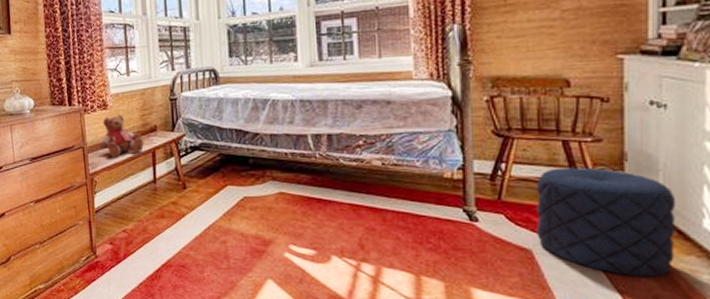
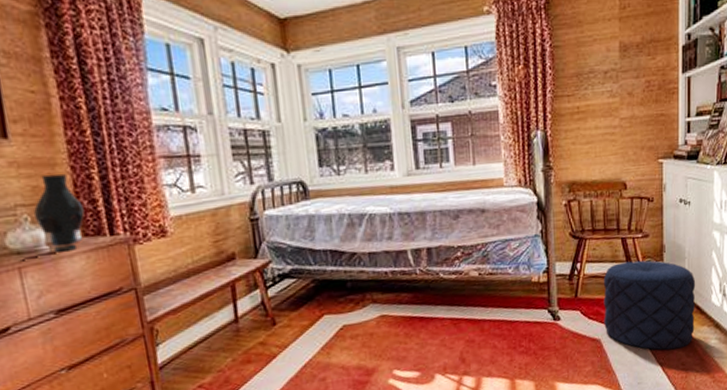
vase: none [22,59,54,117] -> present [33,174,85,254]
teddy bear: present [98,115,144,157] -> none [157,242,220,297]

